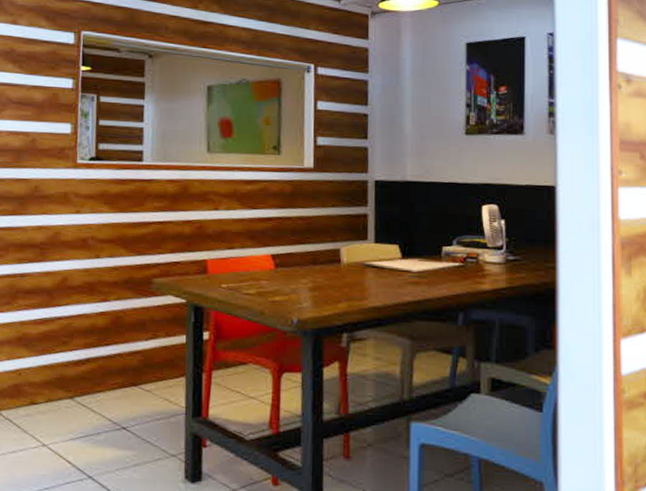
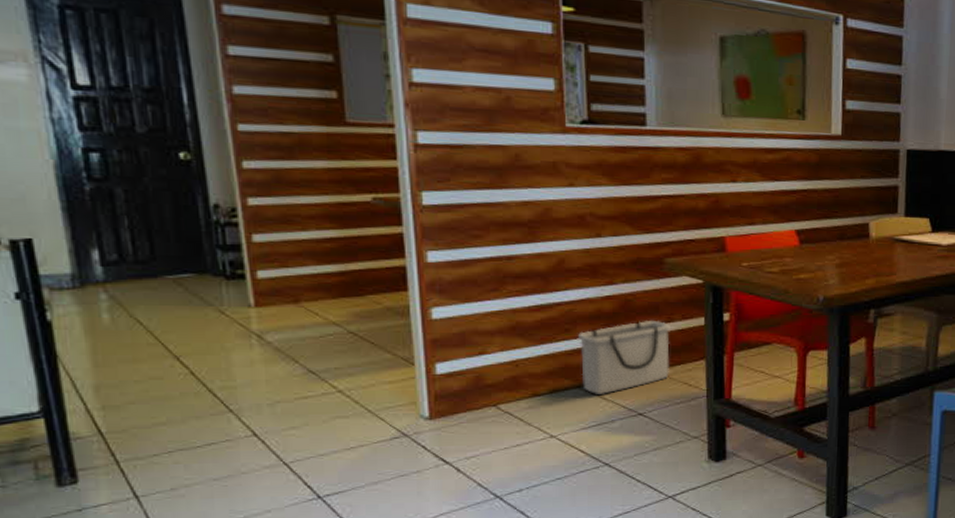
storage bin: none [74,336,156,406] -> present [578,321,672,394]

